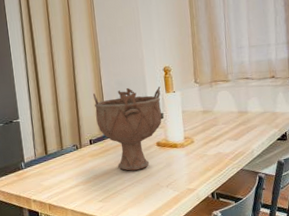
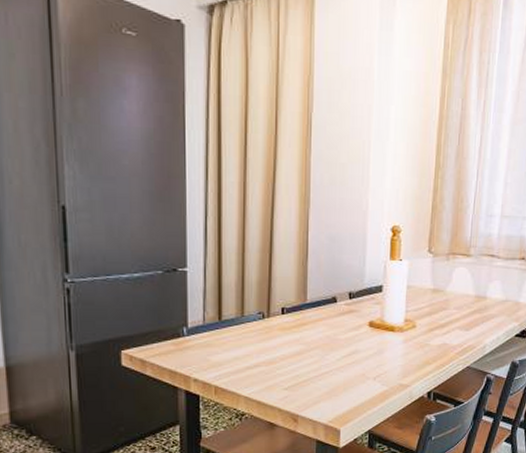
decorative bowl: present [92,87,162,171] -> none [294,247,384,354]

